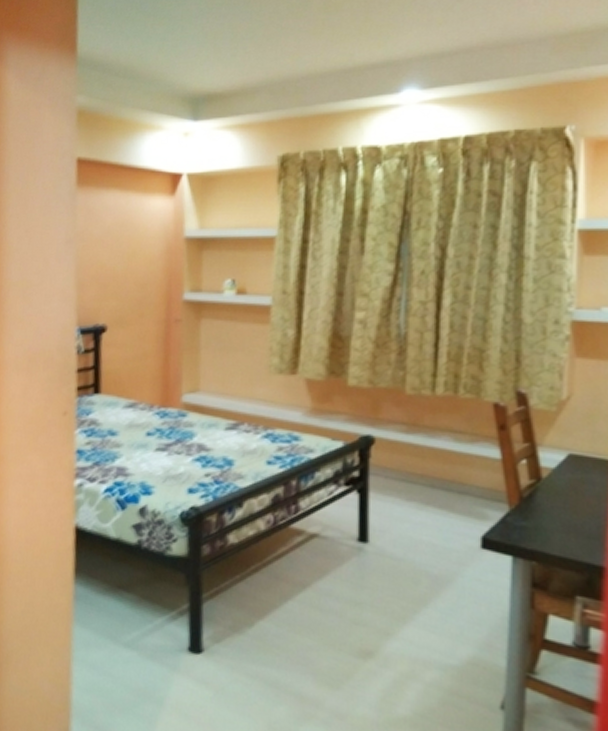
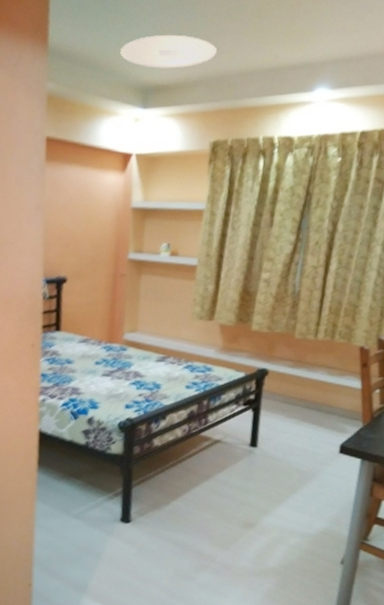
ceiling light: none [163,37,280,75] -> present [120,35,218,69]

